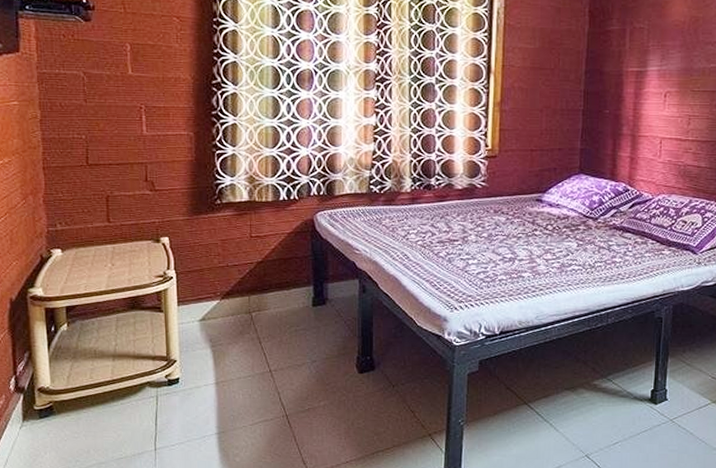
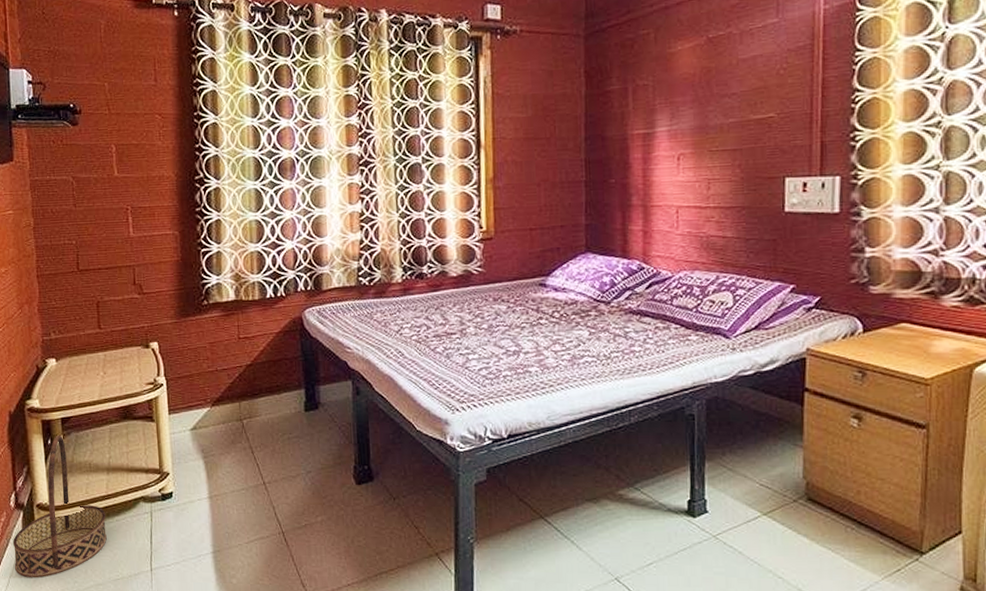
basket: none [11,322,111,458] -> present [12,435,107,578]

